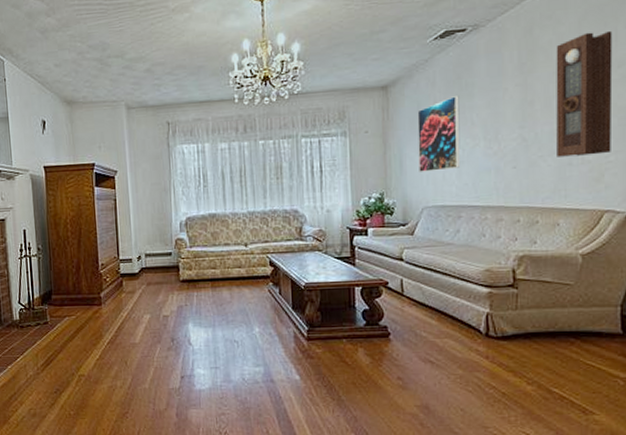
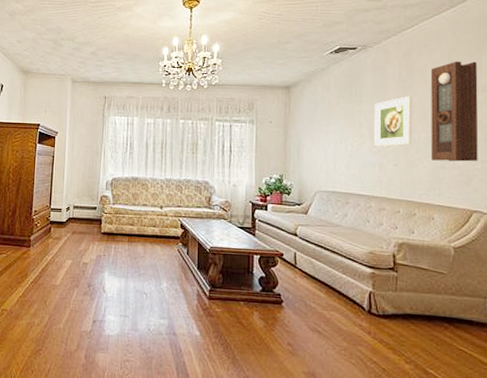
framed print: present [417,96,461,172] -> none [314,100,350,161]
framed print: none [489,82,534,149] -> present [374,96,412,147]

